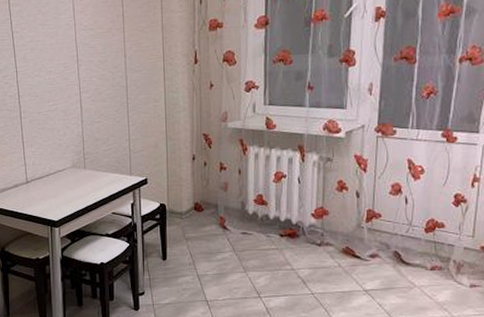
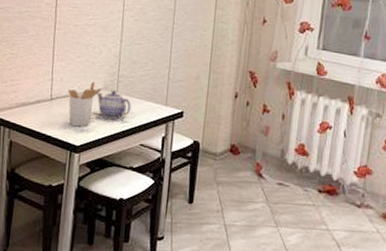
utensil holder: none [41,161,70,204] -> present [68,81,101,127]
teapot: none [67,167,100,194] -> present [97,90,132,120]

